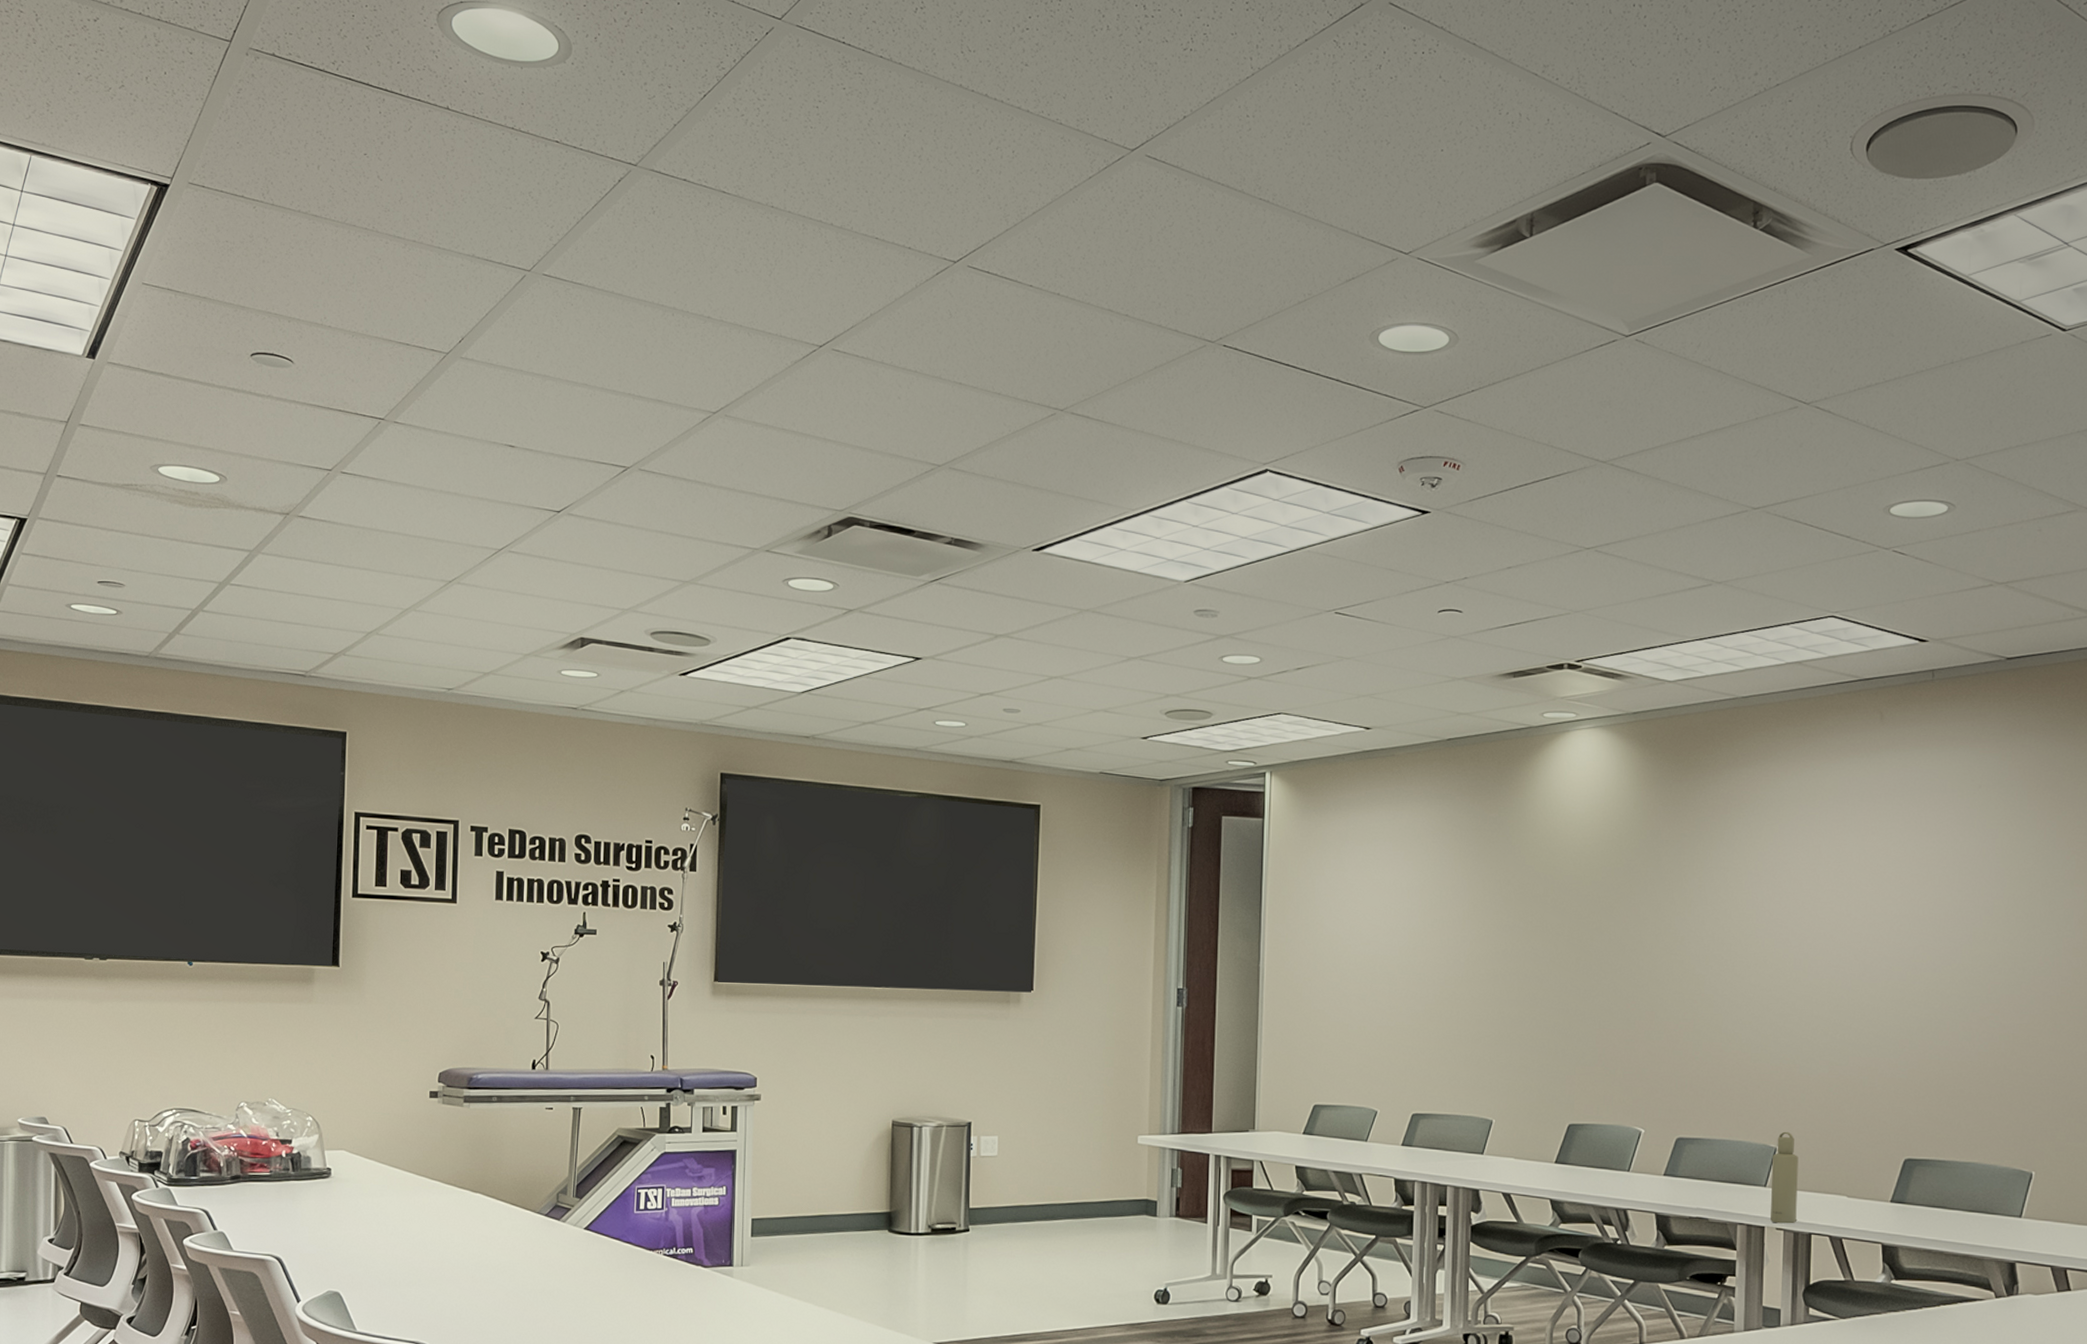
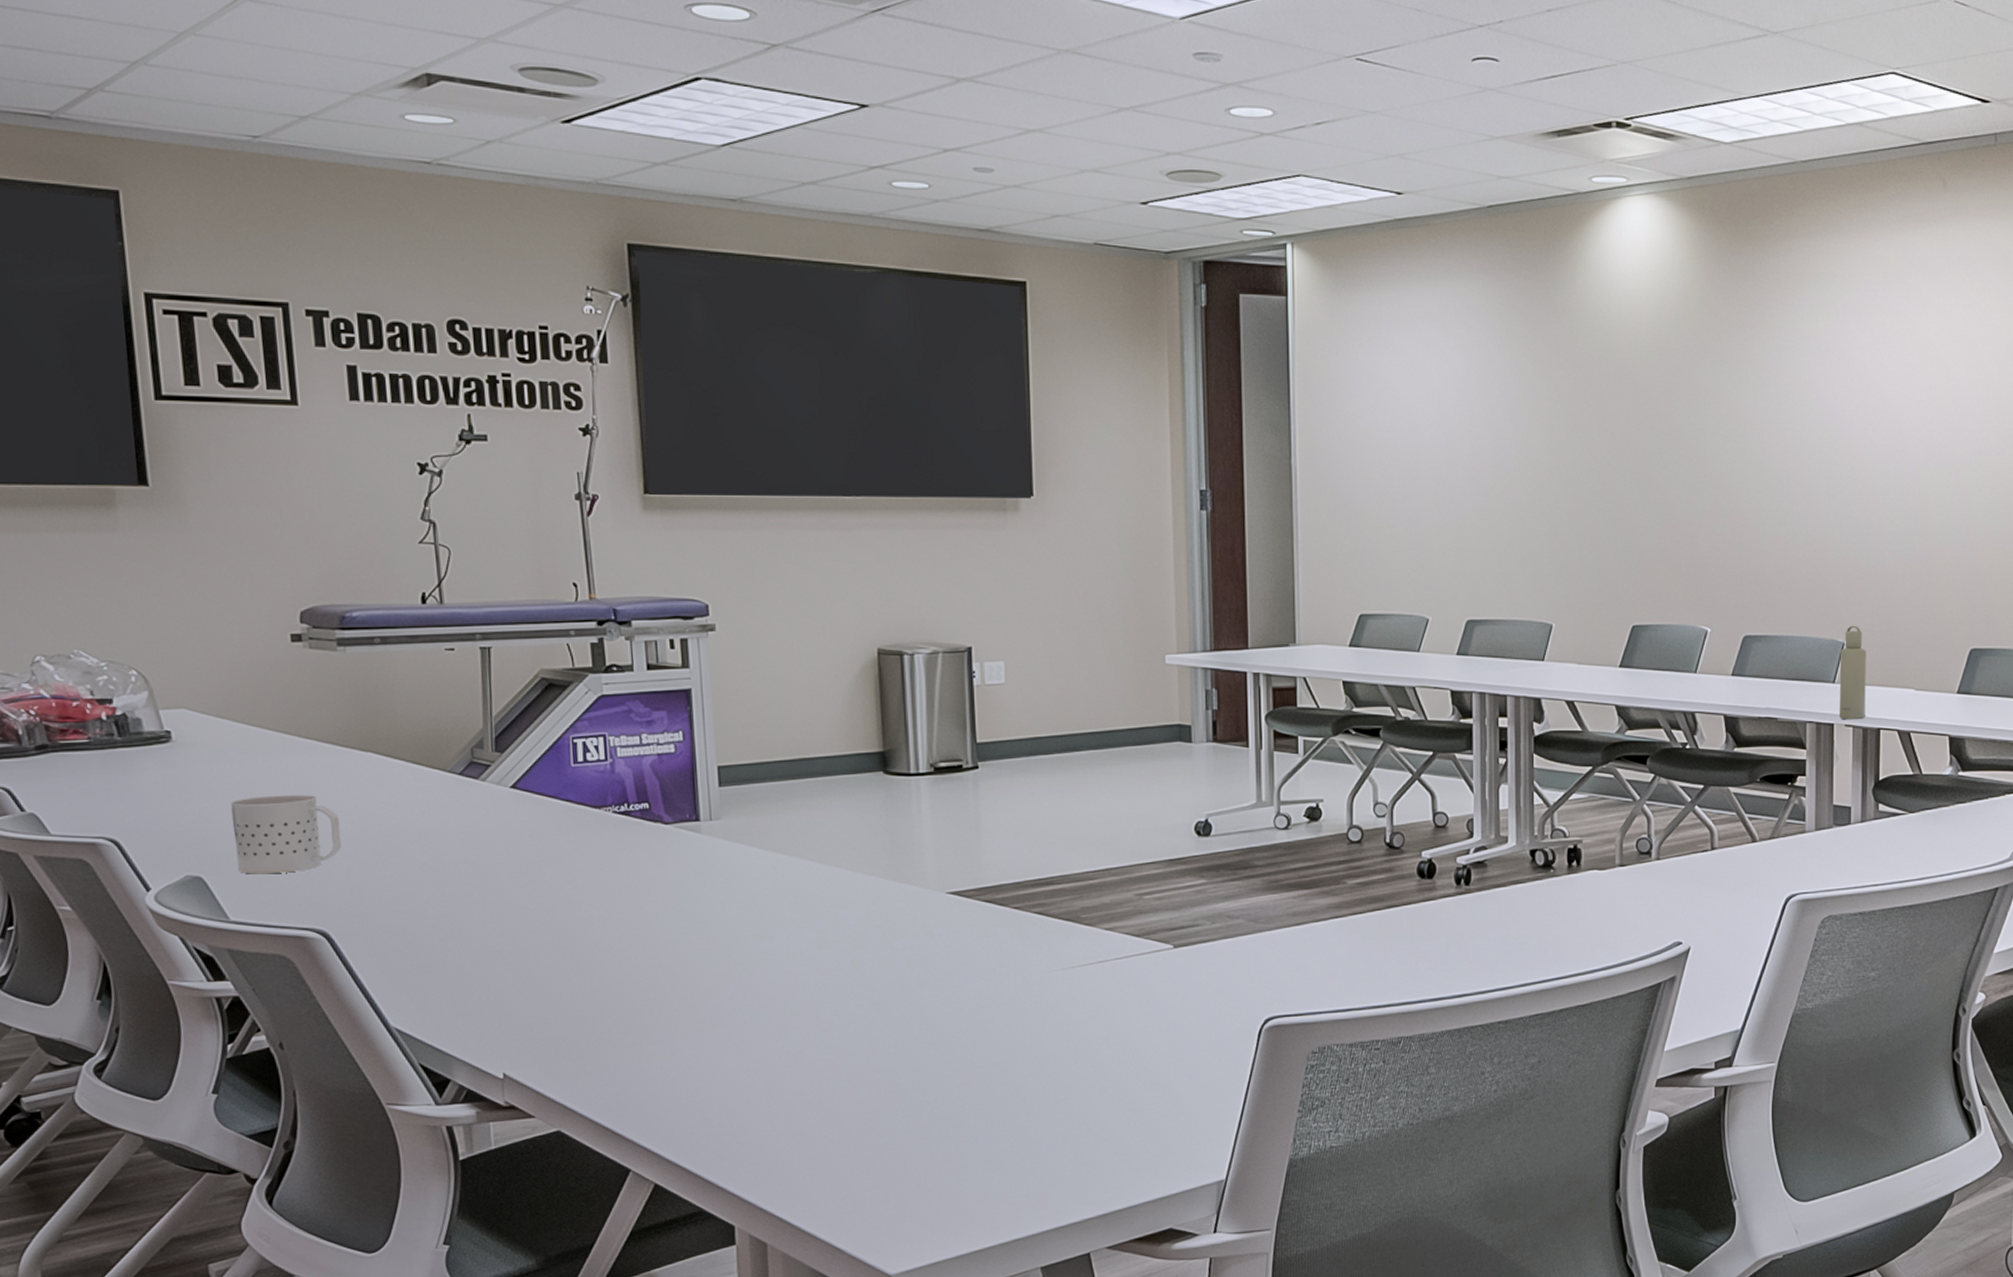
mug: none [367,1226,449,1294] -> present [231,794,342,874]

